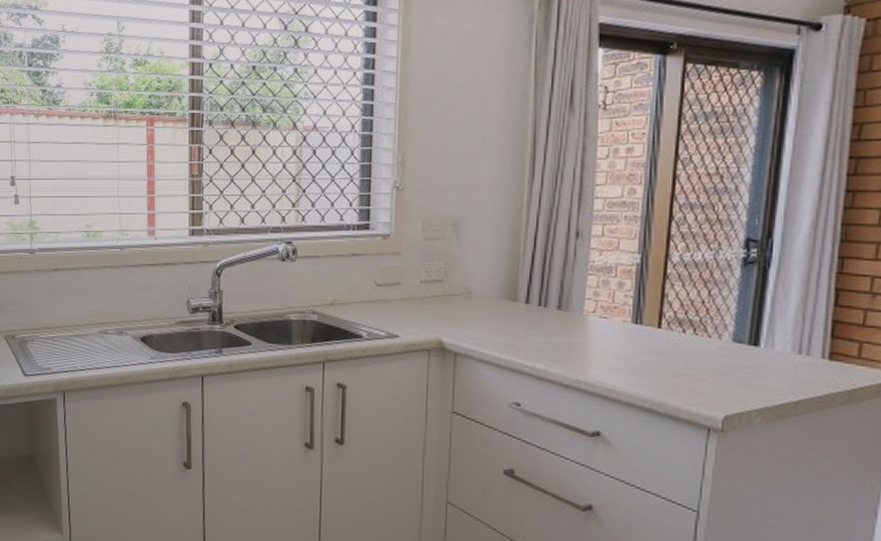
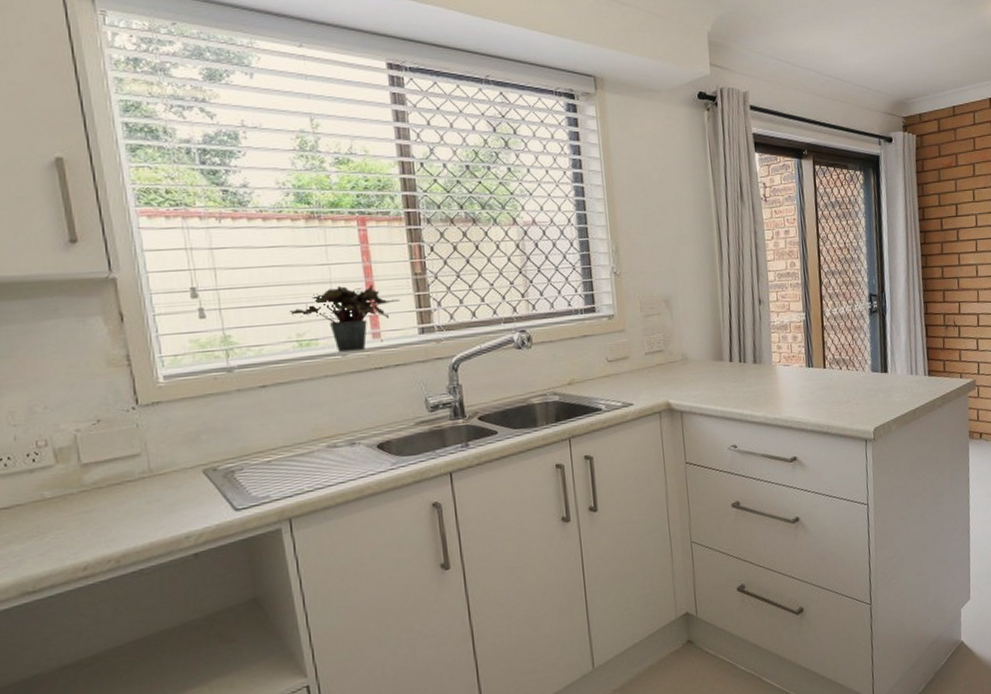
potted plant: none [81,182,175,247] -> present [288,284,400,353]

